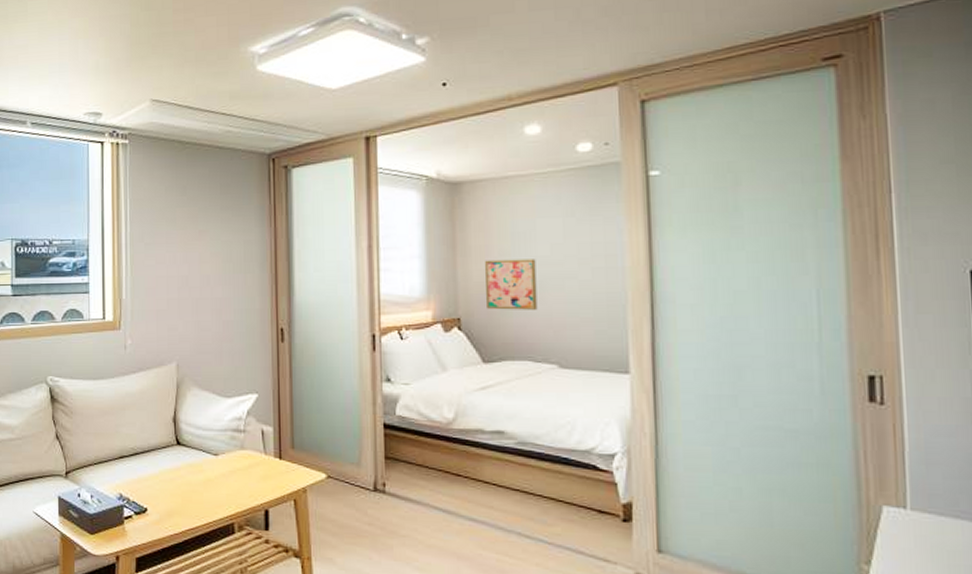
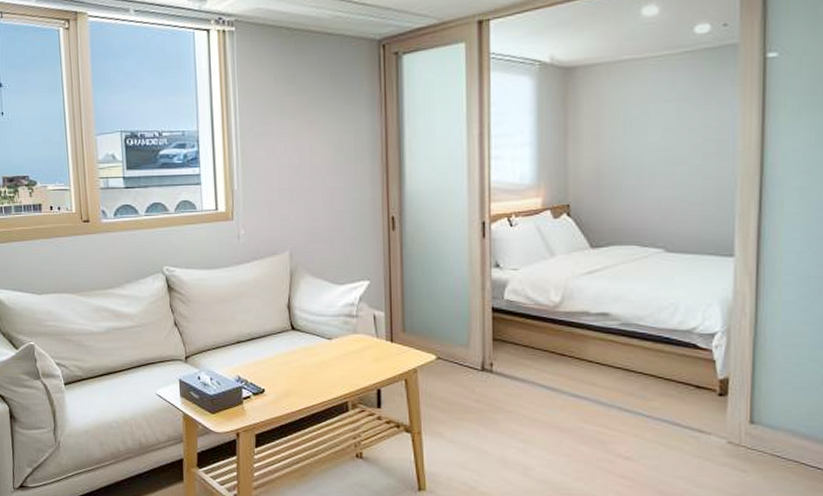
wall art: present [485,259,538,310] -> none [596,144,647,196]

